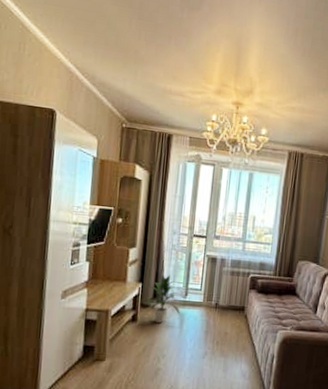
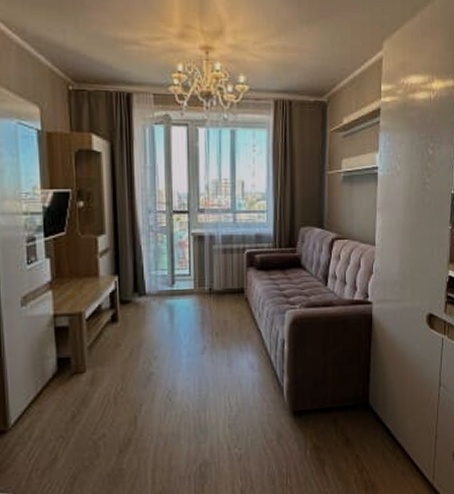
indoor plant: present [145,274,180,323] -> none [125,261,168,320]

